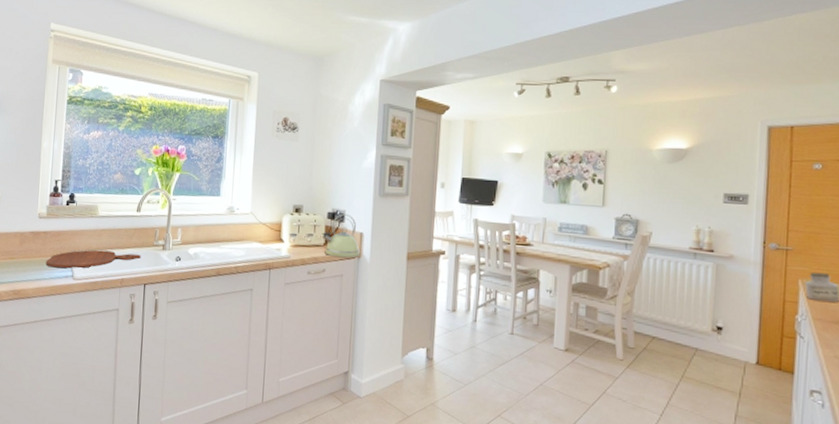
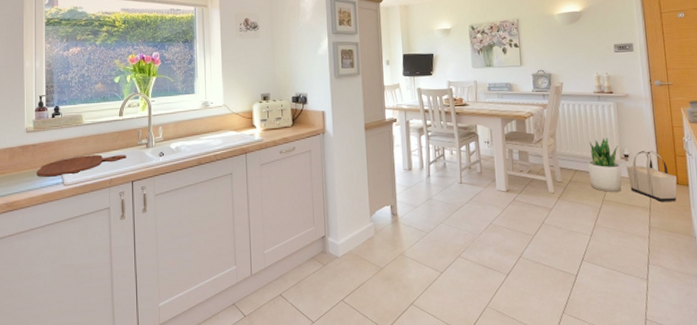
kettle: present [322,213,361,259] -> none [289,96,325,136]
planter: none [669,303,710,369] -> present [588,138,622,192]
shopping bag: none [716,325,780,391] -> present [626,151,677,203]

